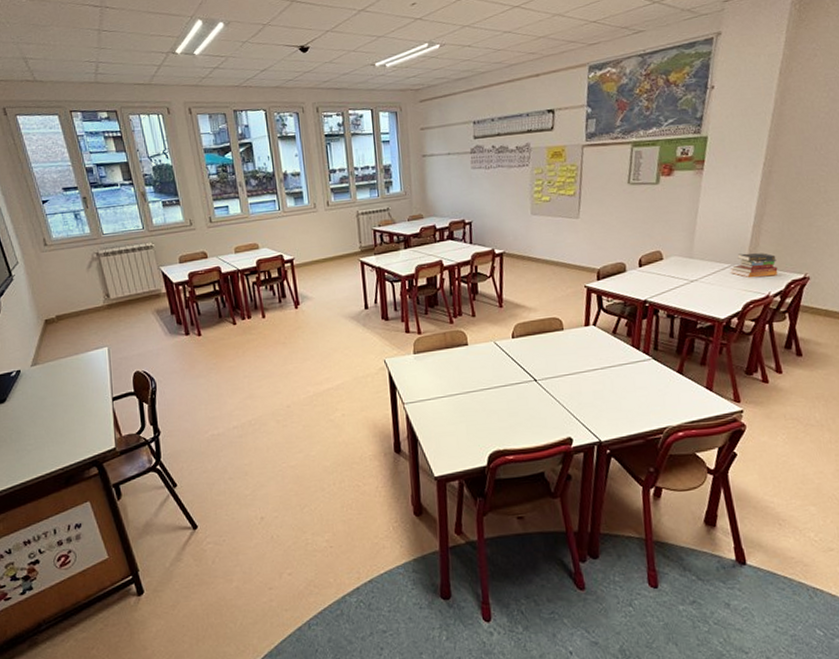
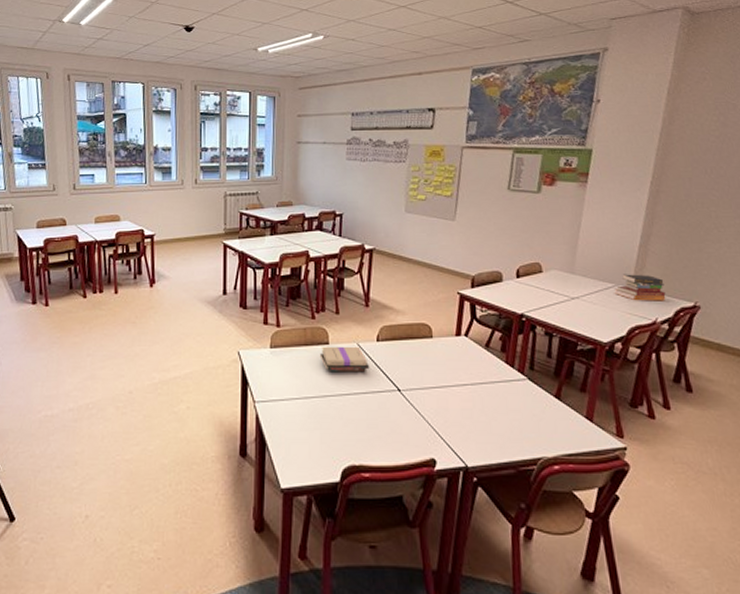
books: none [460,344,507,371] -> present [319,346,369,373]

